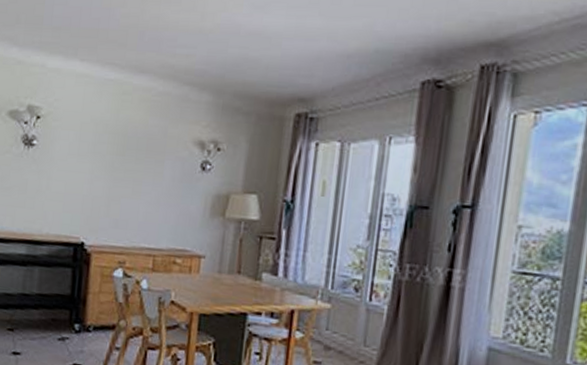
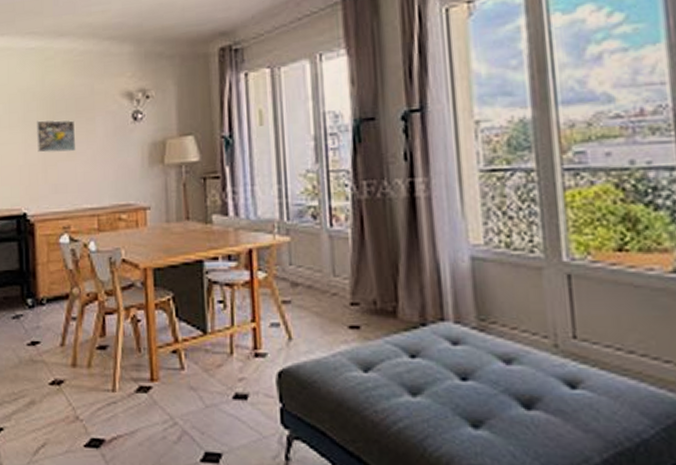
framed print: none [103,154,144,191] -> present [36,120,76,153]

